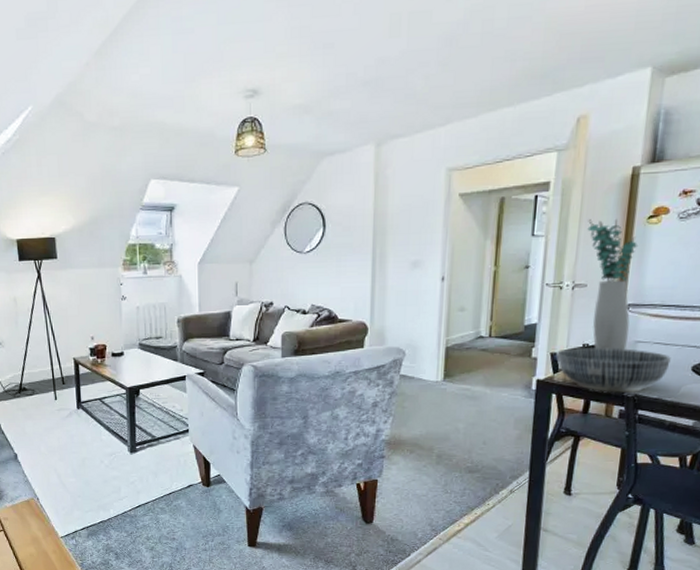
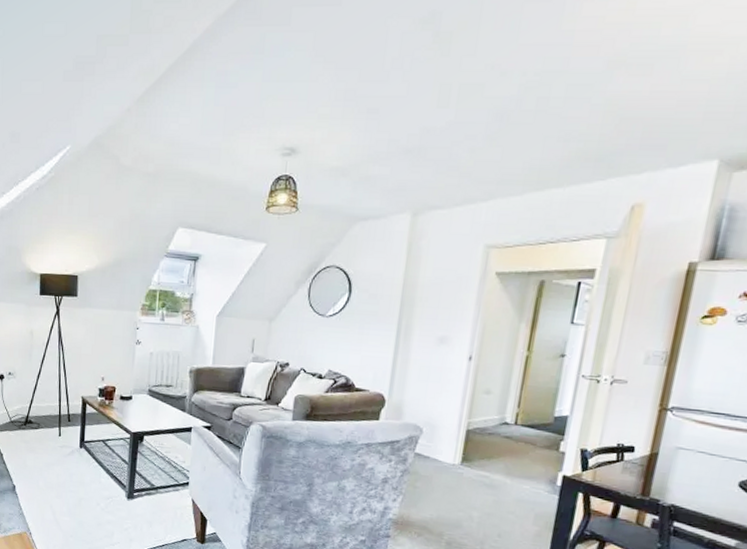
bowl: present [555,347,671,393] -> none [586,446,716,503]
vase: present [587,218,639,350] -> none [629,312,689,455]

